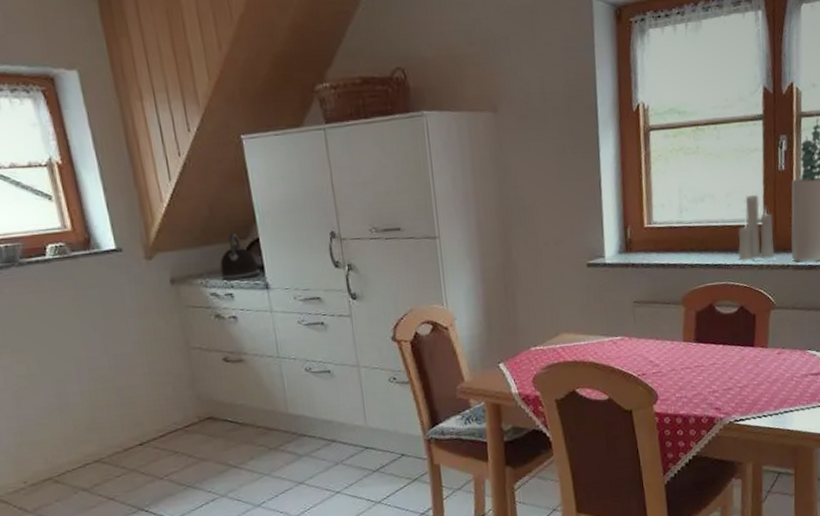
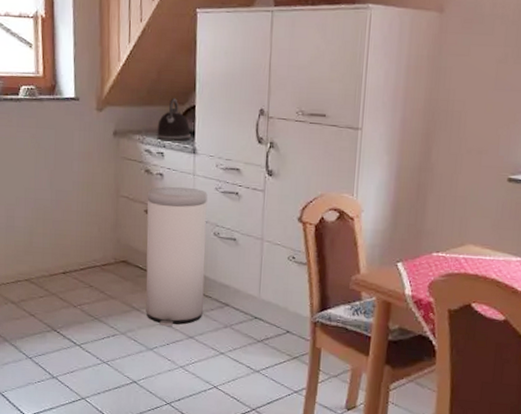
pedal bin: none [222,325,310,478] -> present [146,186,208,326]

